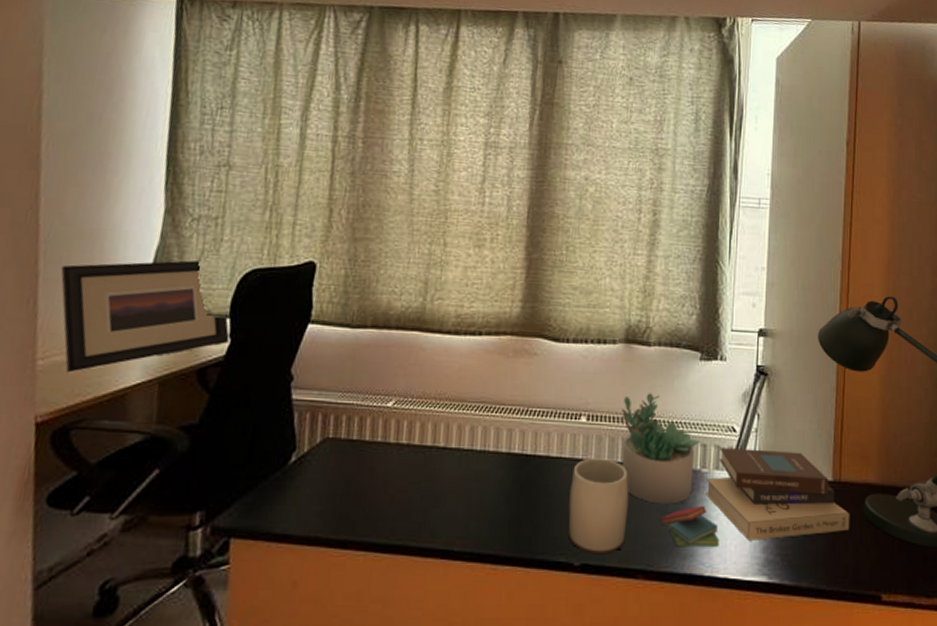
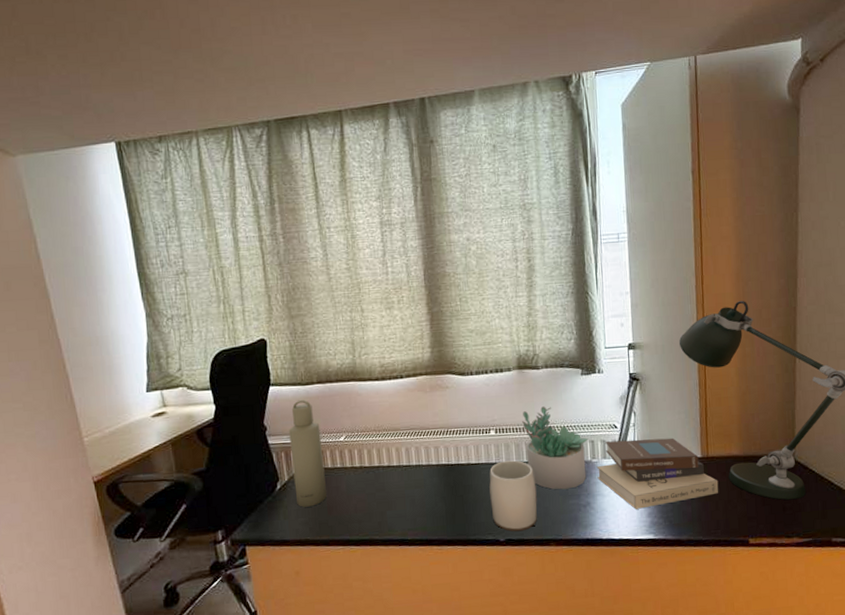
picture frame: present [60,260,230,373] -> none [83,349,214,444]
bottle: none [313,346,365,491] -> present [289,399,328,507]
sticky notes: present [660,505,720,546] -> none [563,487,613,519]

